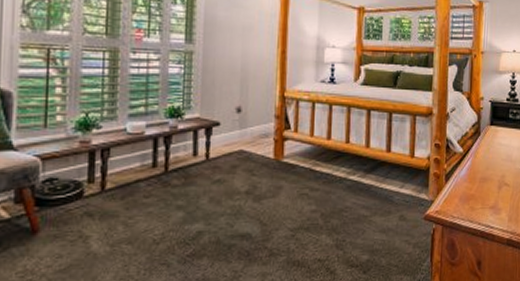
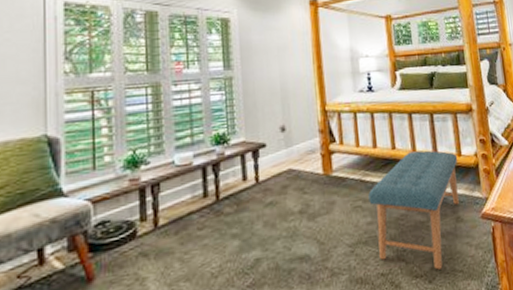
bench: none [316,148,410,262] -> present [368,150,459,270]

